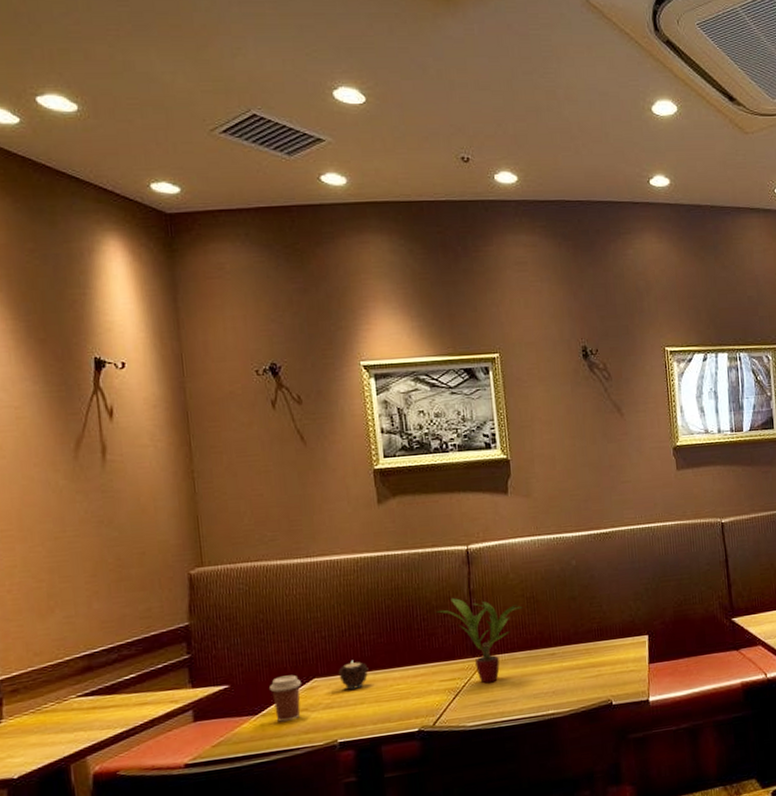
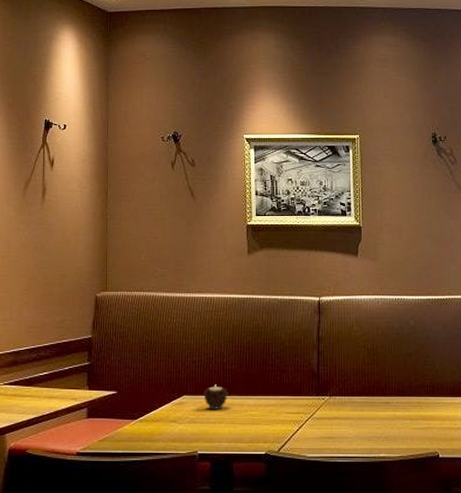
coffee cup: present [270,675,301,722] -> none [148,390,173,429]
potted plant: present [436,597,523,684] -> none [289,341,364,421]

